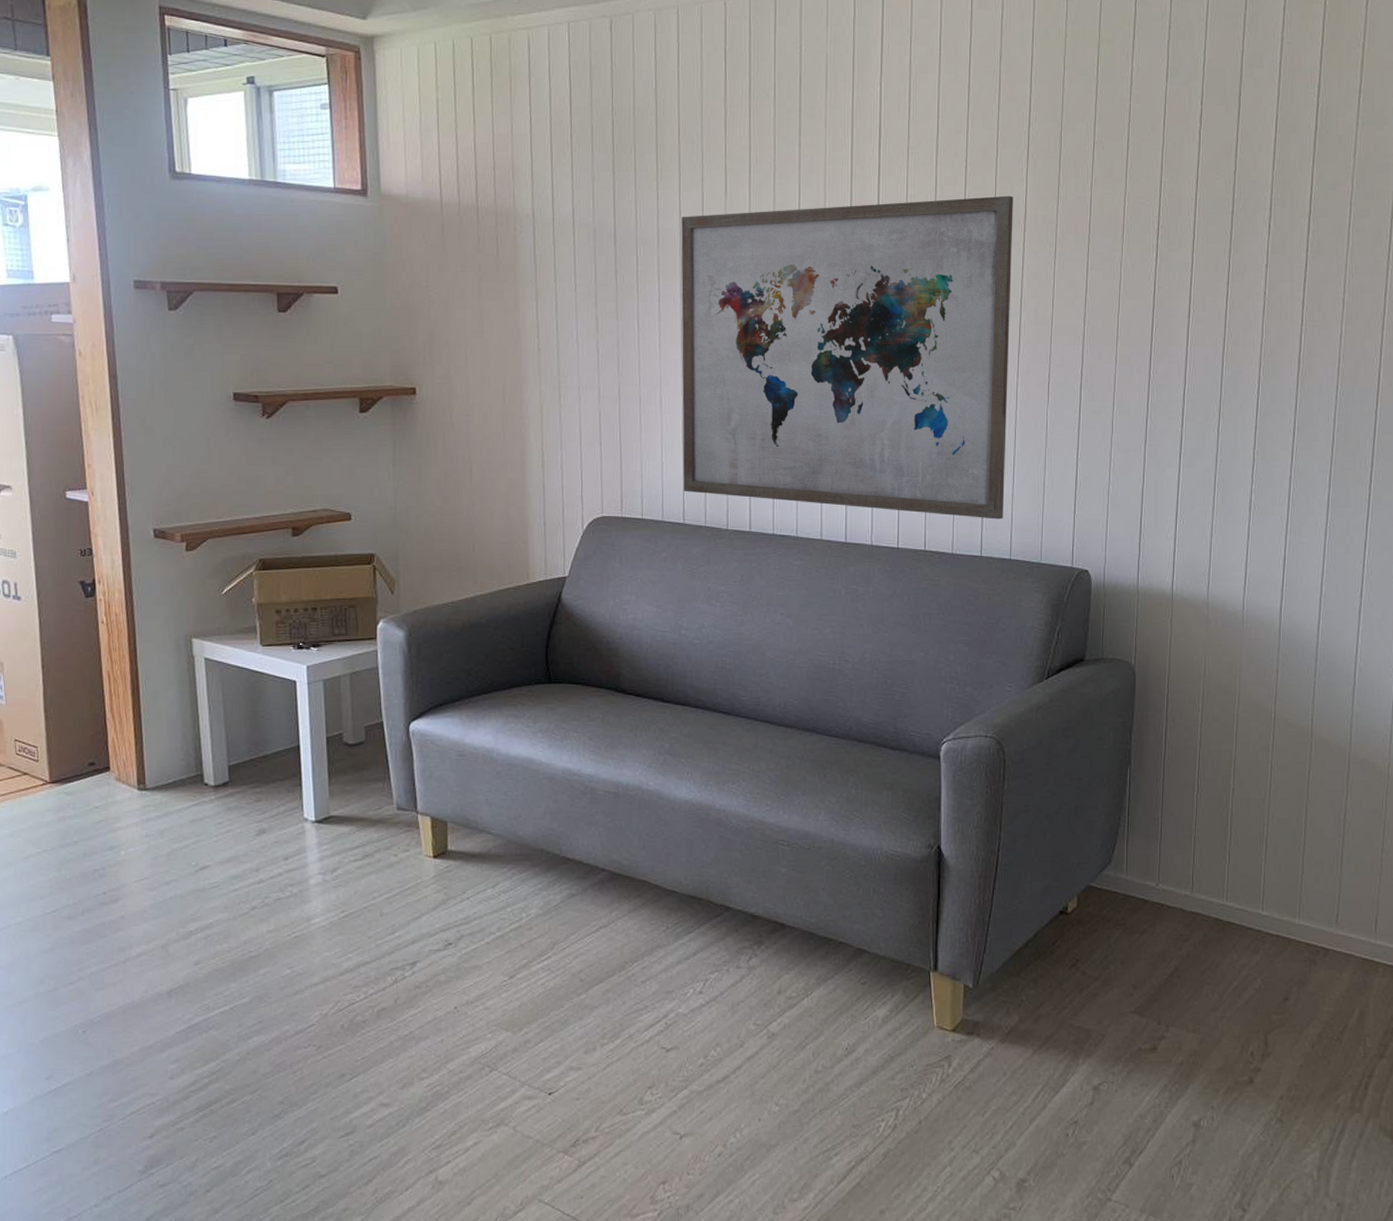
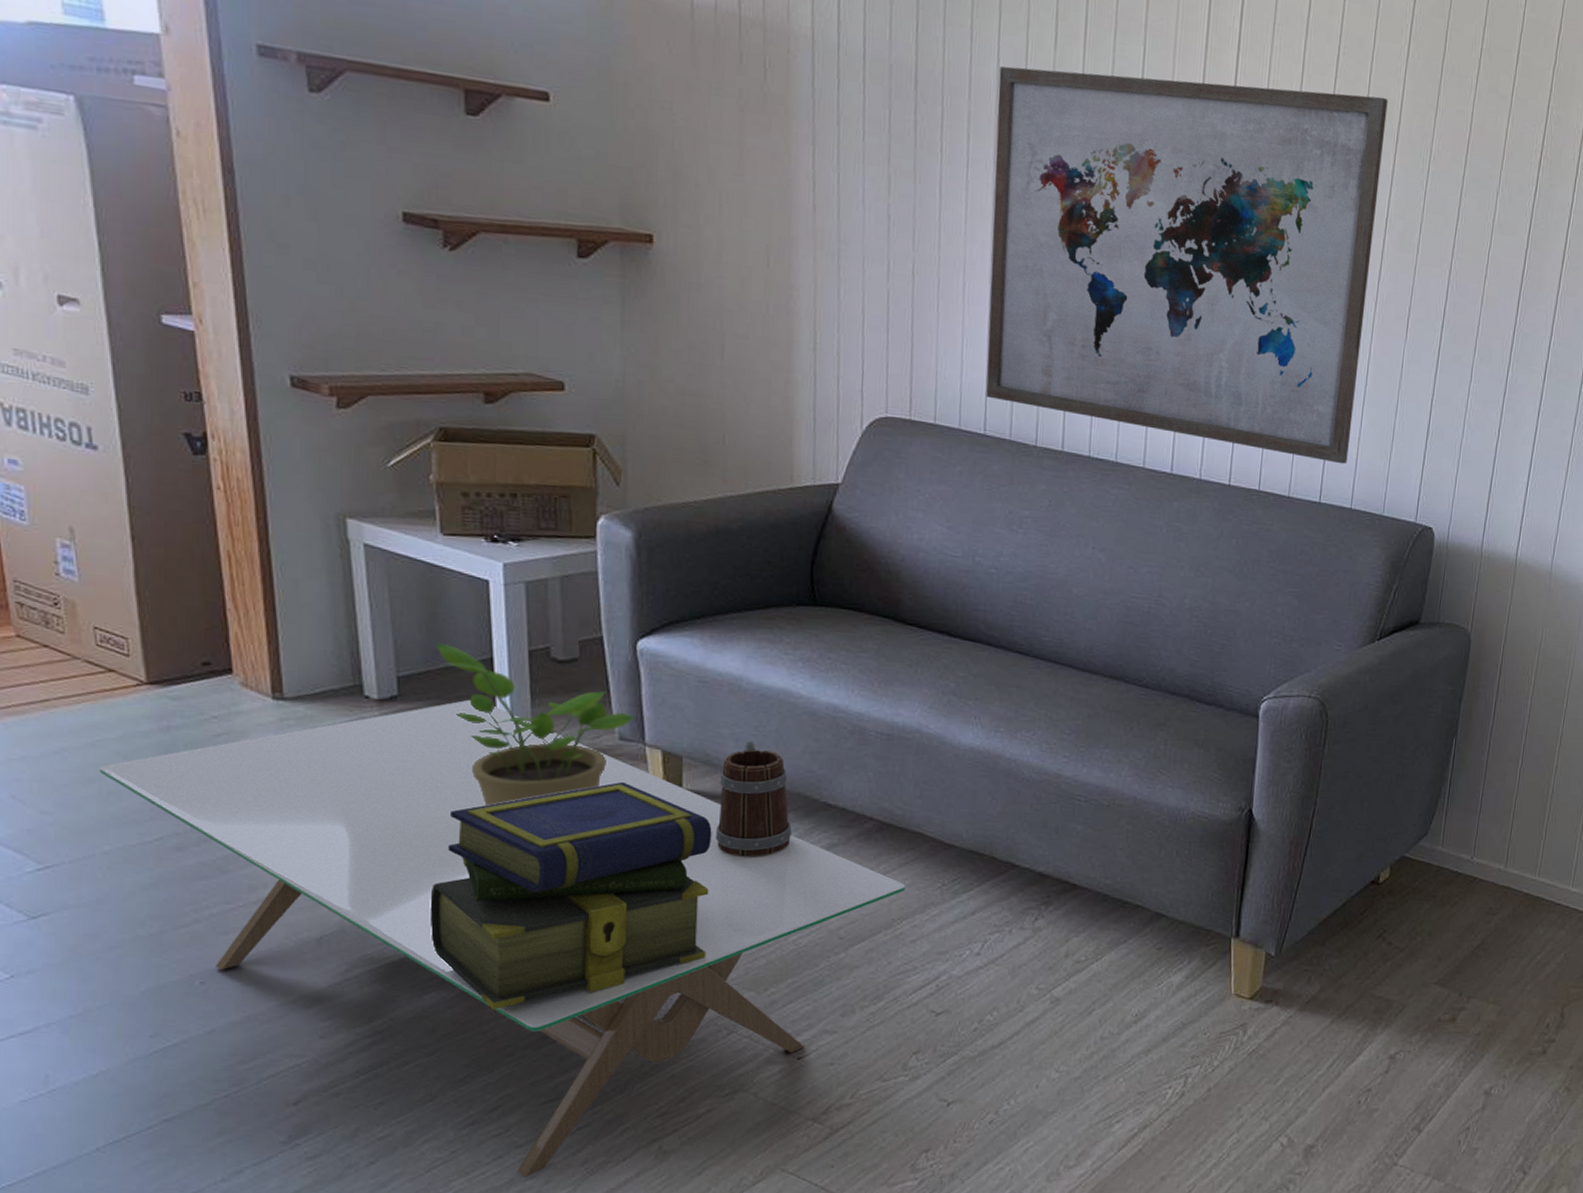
coffee table: none [15,782,636,1206] -> present [99,699,906,1178]
stack of books: none [252,846,472,1052] -> present [429,781,712,1010]
potted plant: none [257,735,410,872] -> present [436,642,637,806]
mug: none [476,804,537,909] -> present [716,740,792,857]

